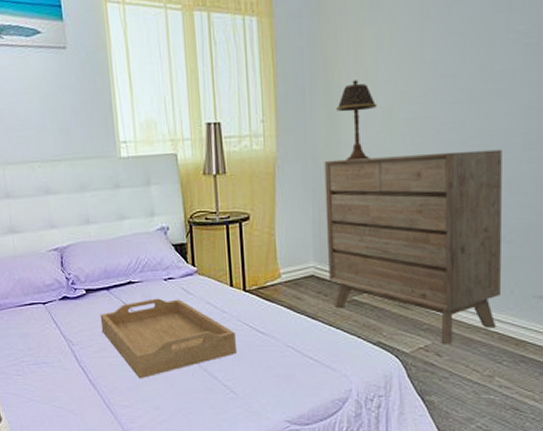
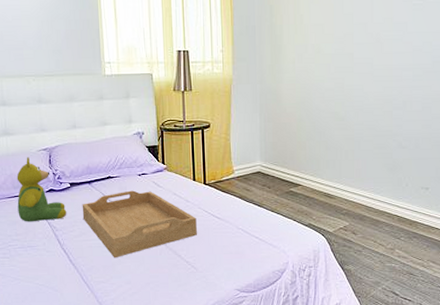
teddy bear: none [26,259,84,335] -> present [16,157,67,222]
dresser: present [324,149,502,345] -> none [269,79,399,226]
table lamp: present [336,80,377,161] -> none [279,23,310,84]

